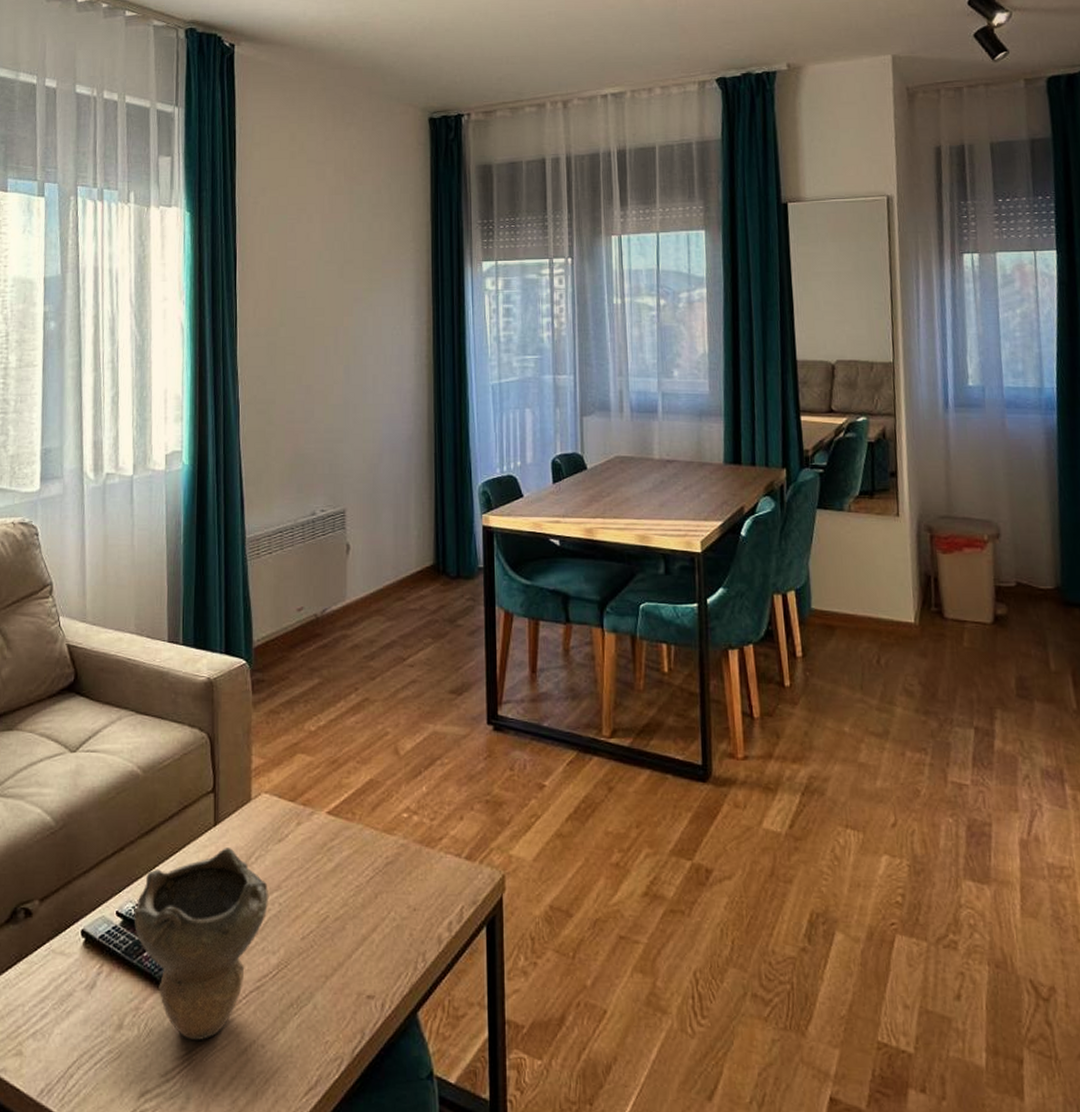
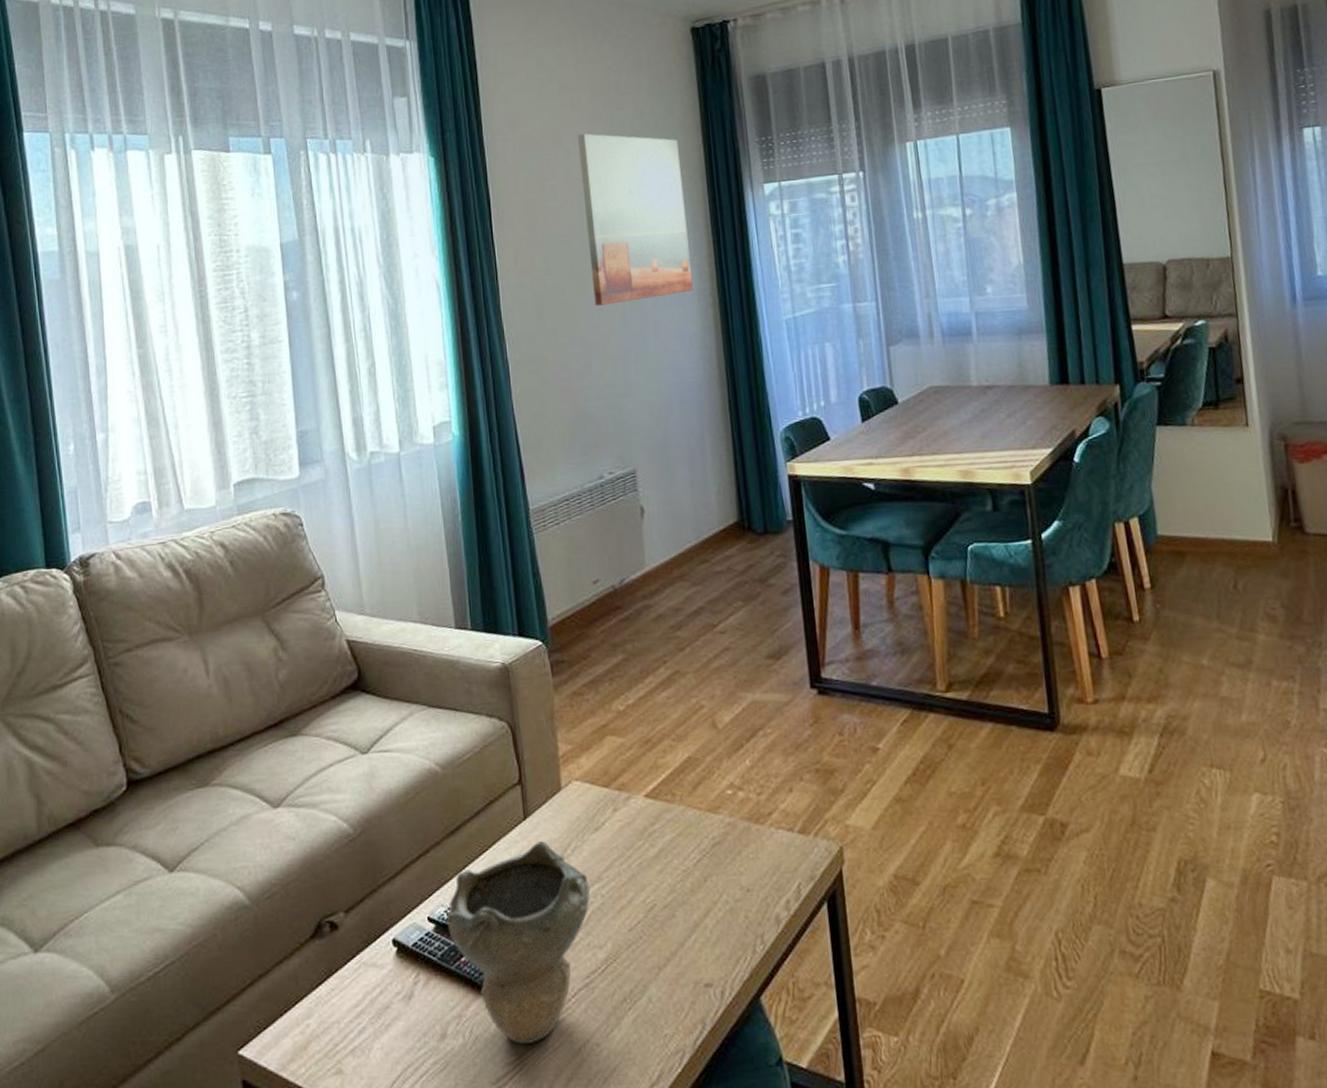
wall art: none [320,203,411,358] -> present [578,133,693,306]

